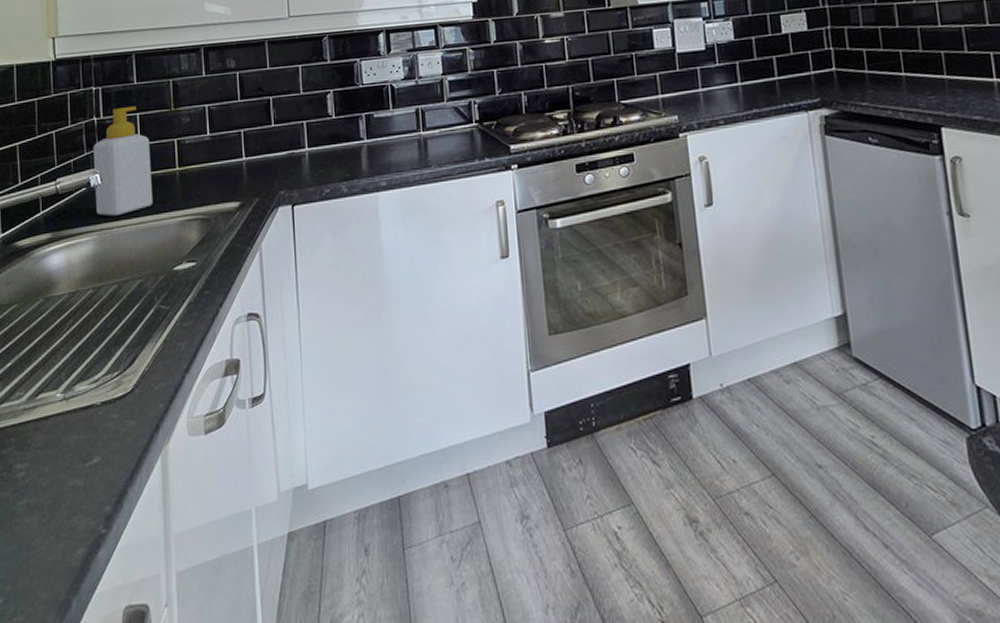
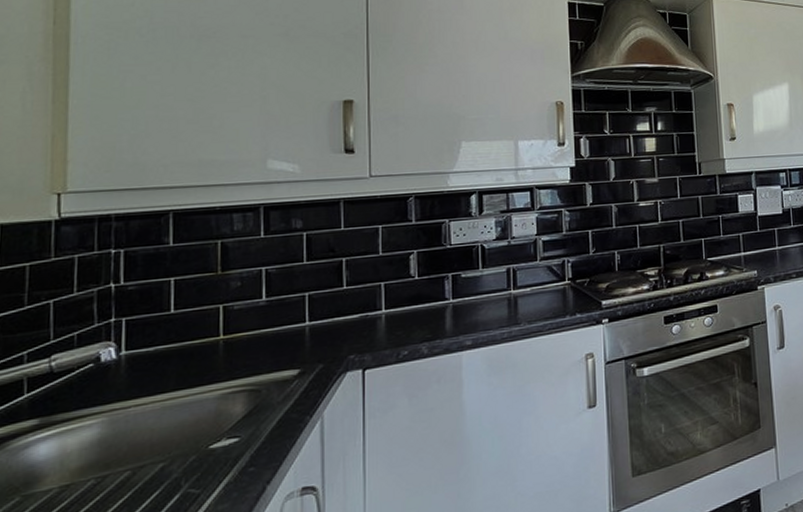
soap bottle: present [93,105,153,216] -> none [106,269,187,394]

